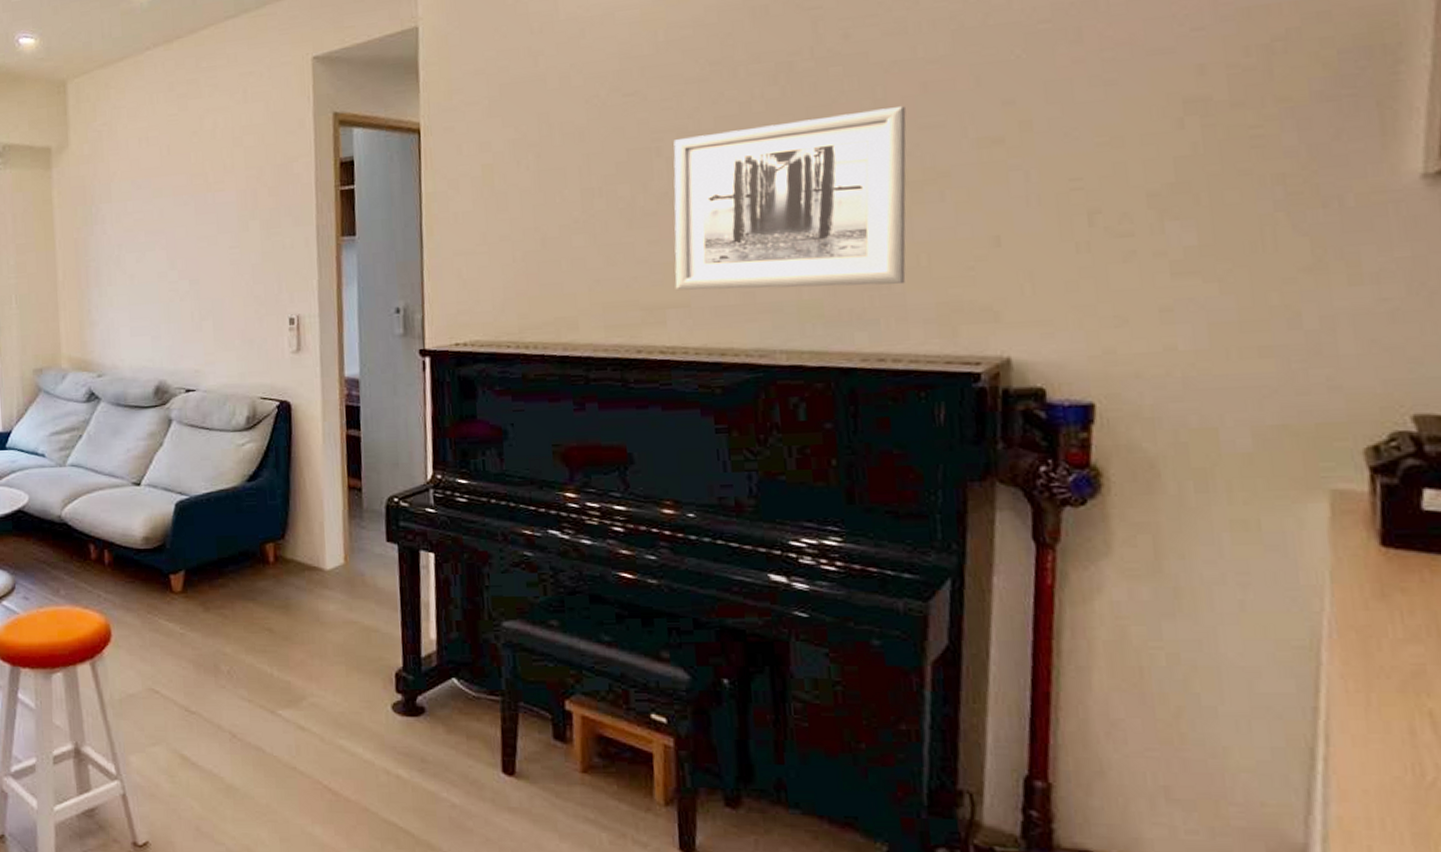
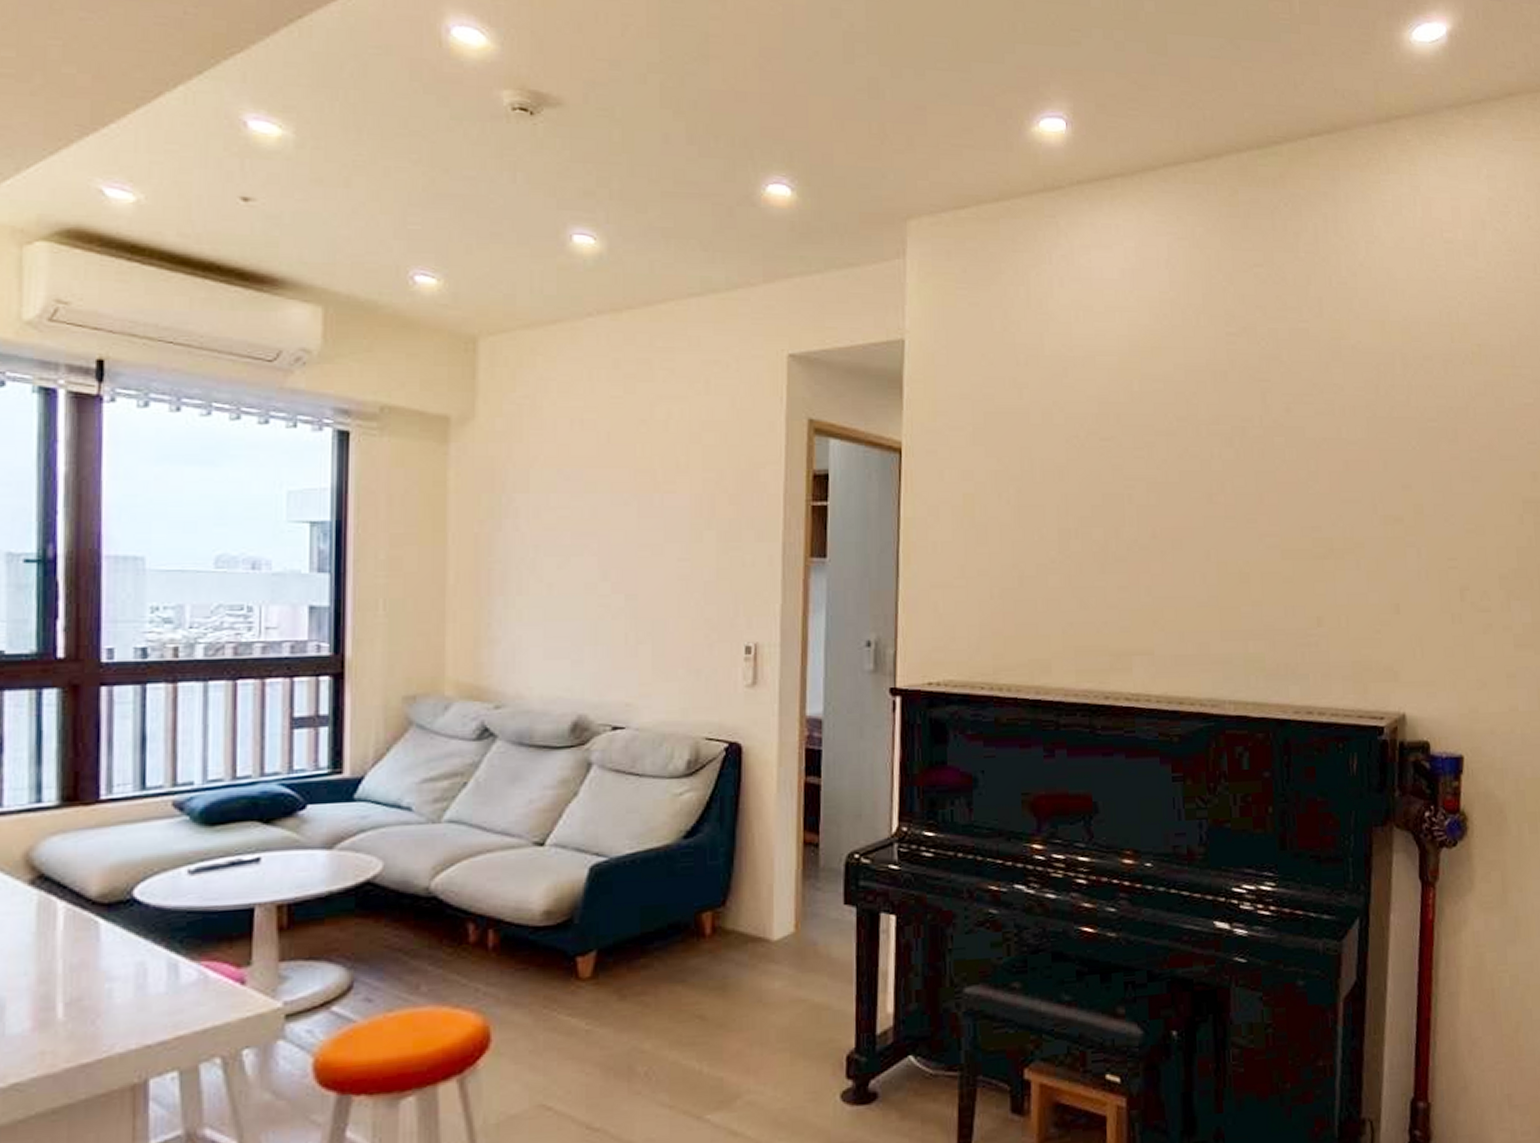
wall art: present [673,106,906,291] -> none [1141,480,1333,643]

